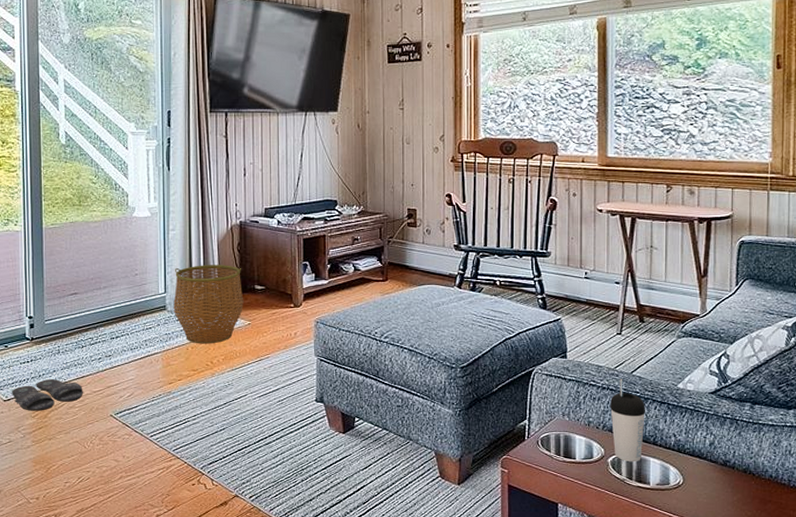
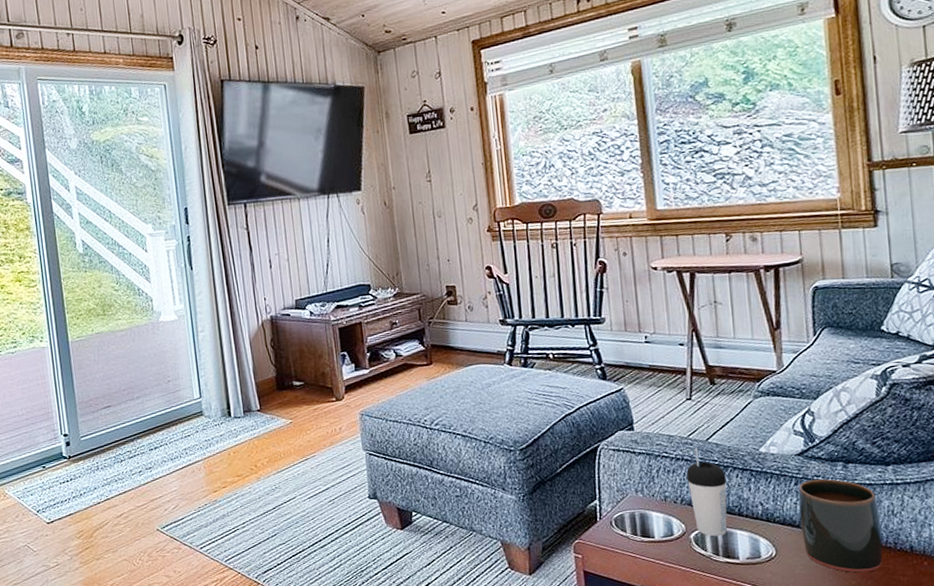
slippers: present [12,379,83,411] -> none [54,497,127,532]
basket: present [173,265,244,344] -> none [208,362,284,448]
mug: none [708,416,779,505] -> present [798,478,883,573]

